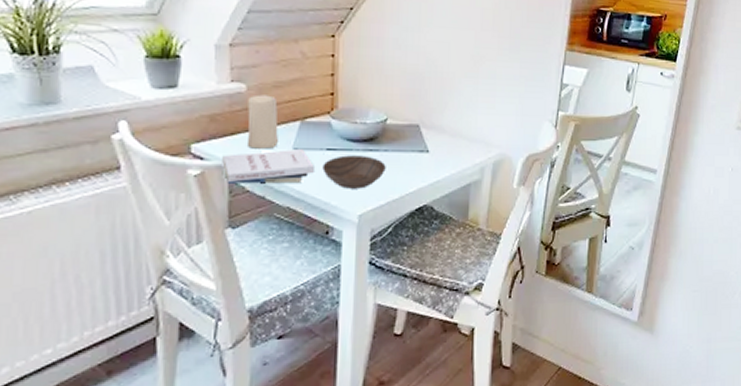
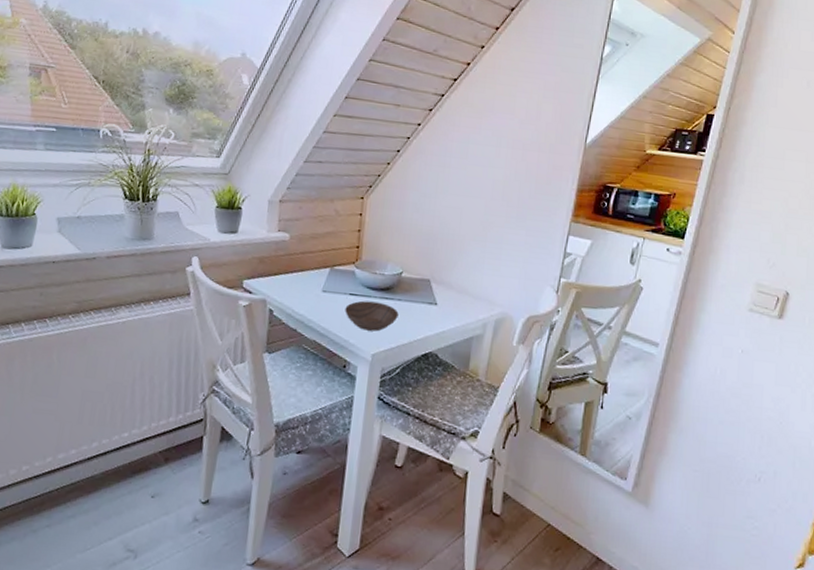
books: present [222,148,314,184] -> none [265,291,338,320]
candle: present [246,94,279,149] -> none [286,243,313,290]

